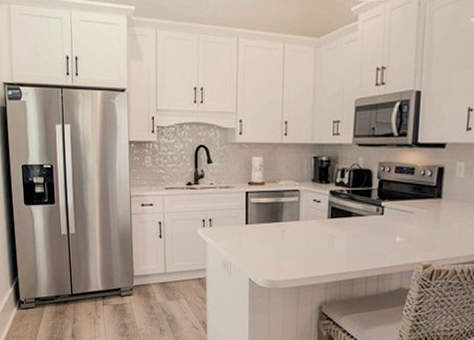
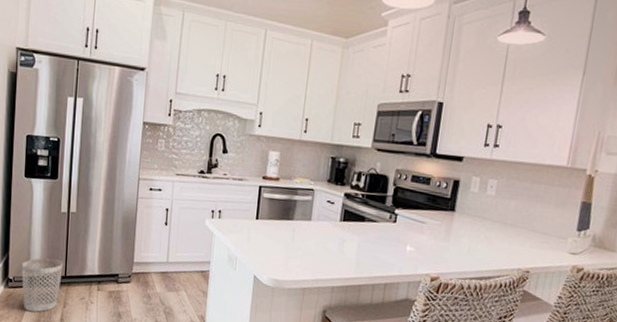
wastebasket: none [30,278,69,330] -> present [21,258,63,312]

